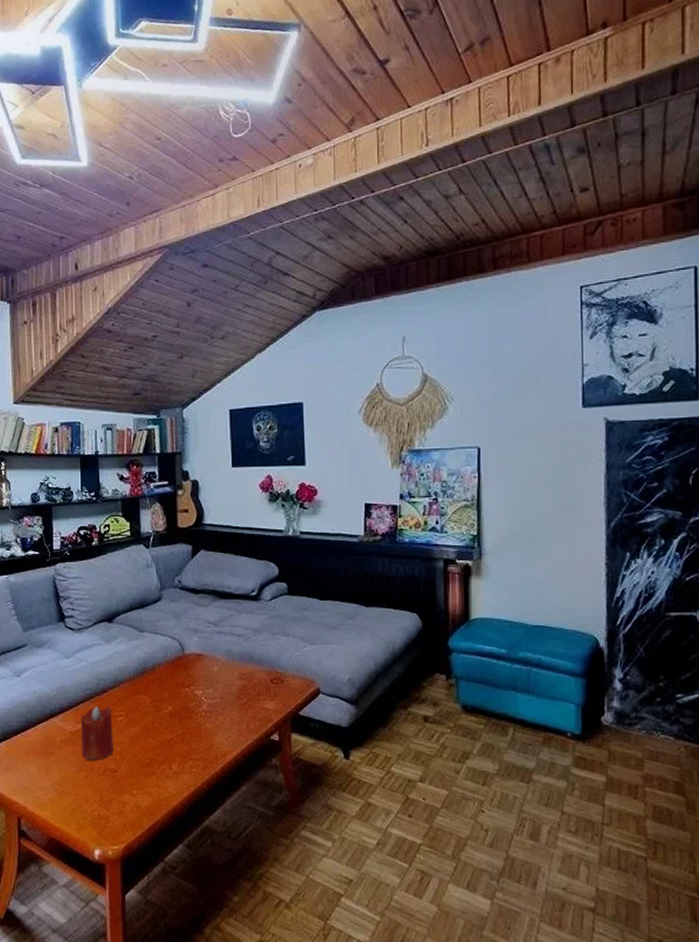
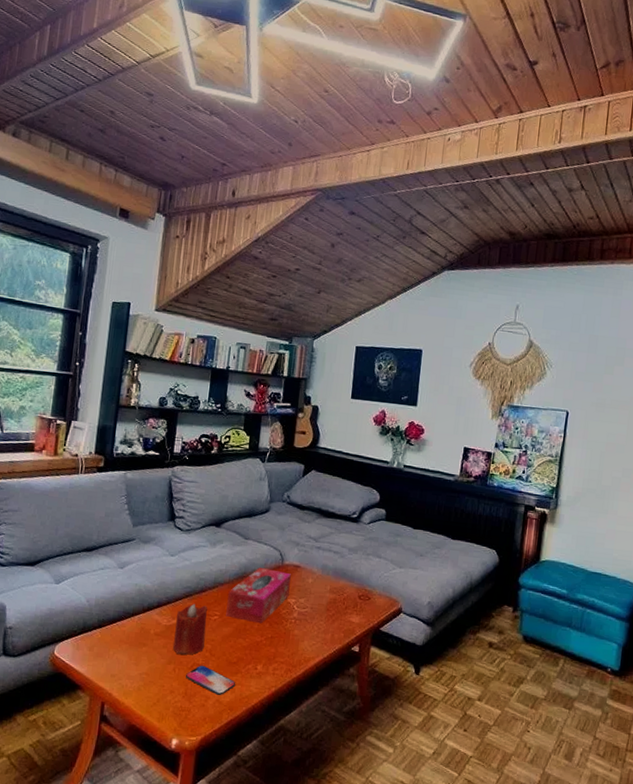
smartphone: none [99,769,153,801] -> present [186,665,236,696]
tissue box: none [131,661,195,720] -> present [226,568,291,624]

